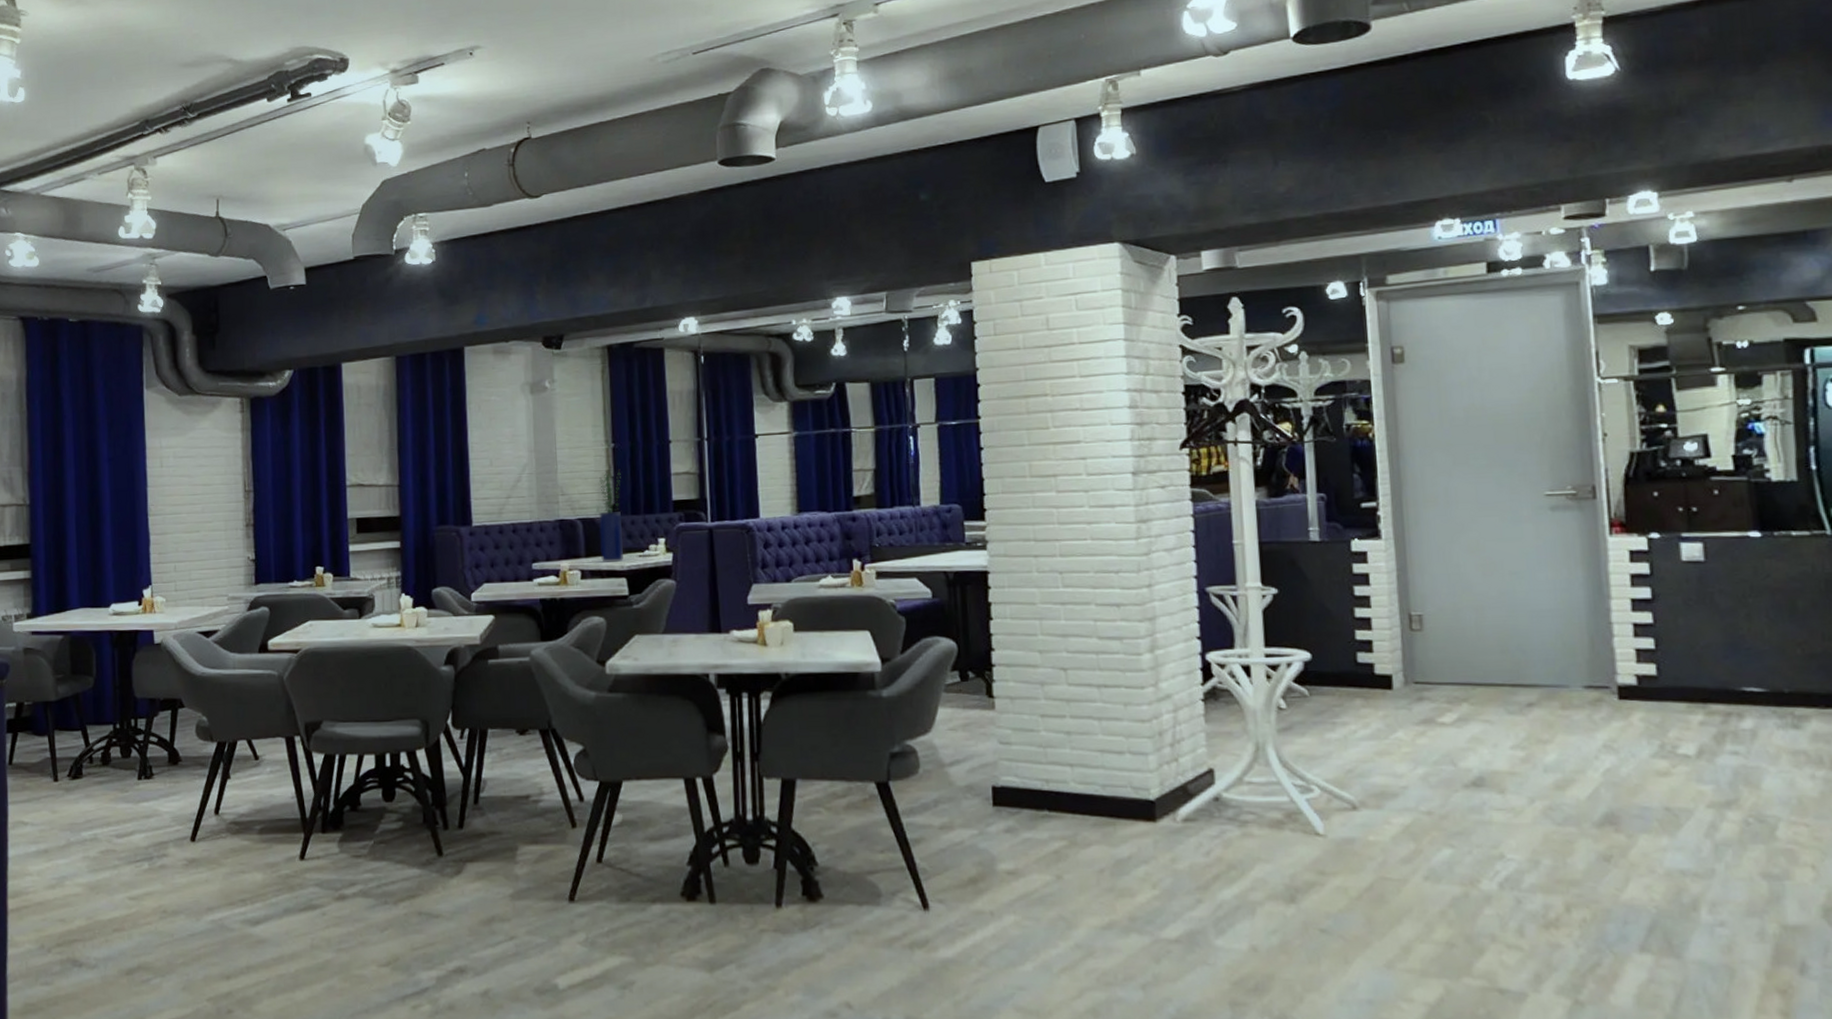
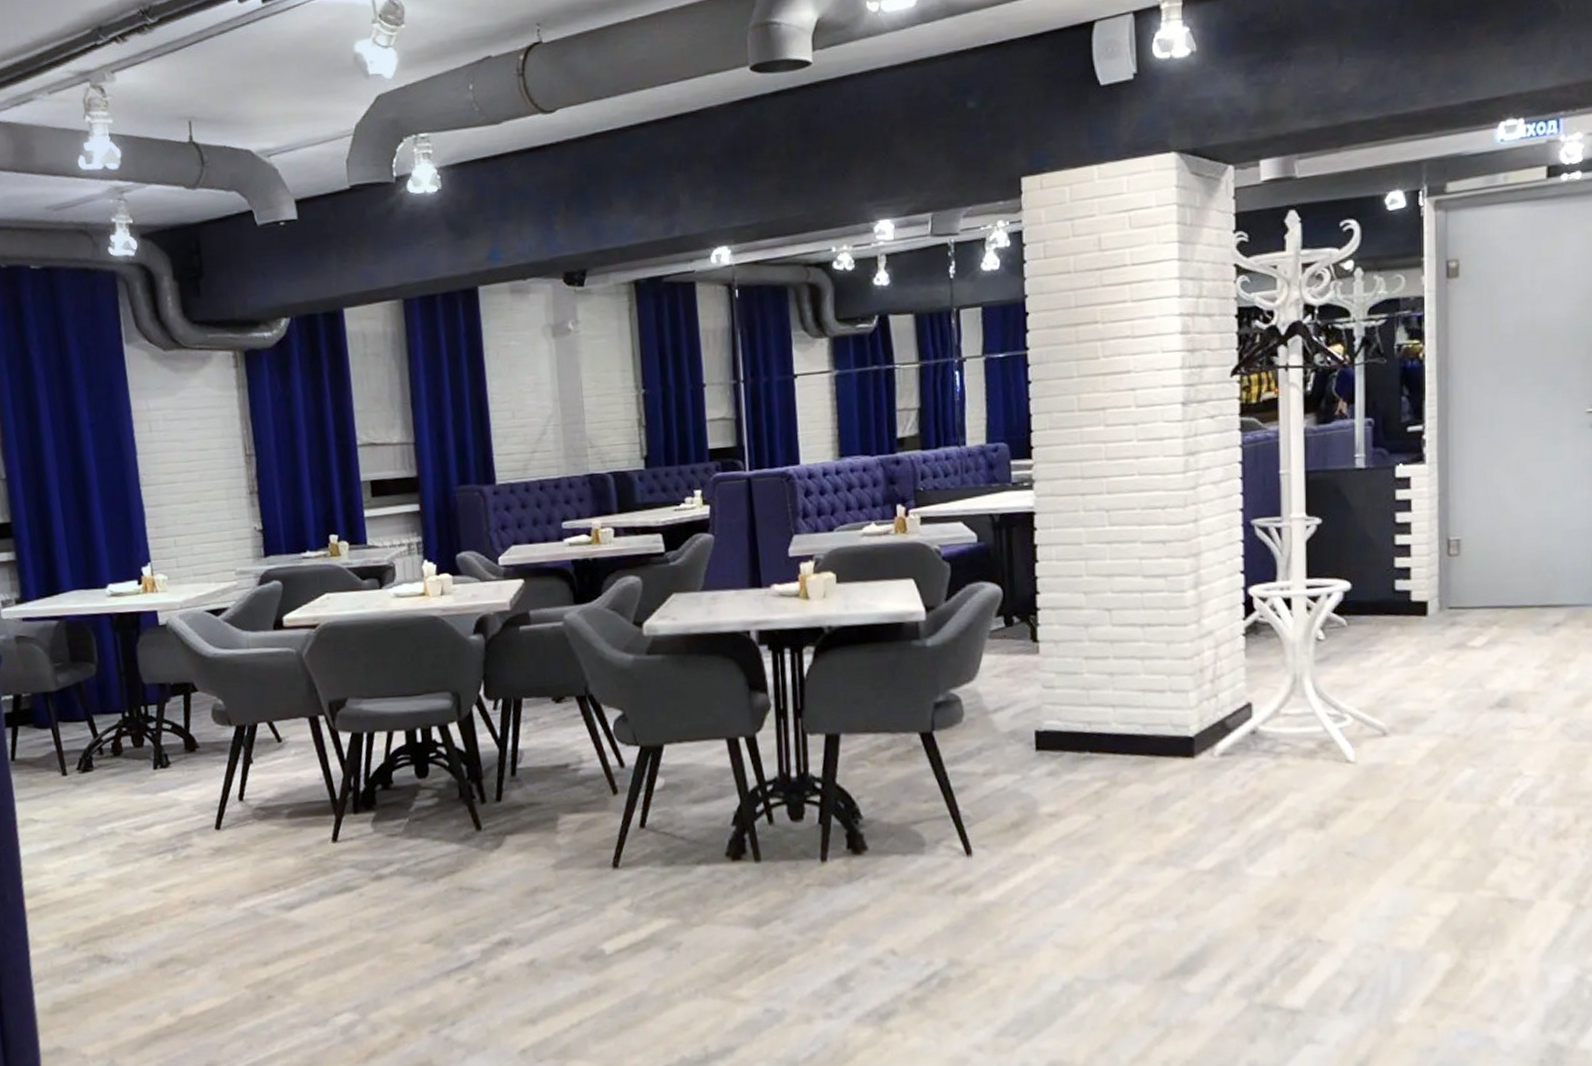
vase: present [599,469,623,562] -> none [630,417,658,518]

